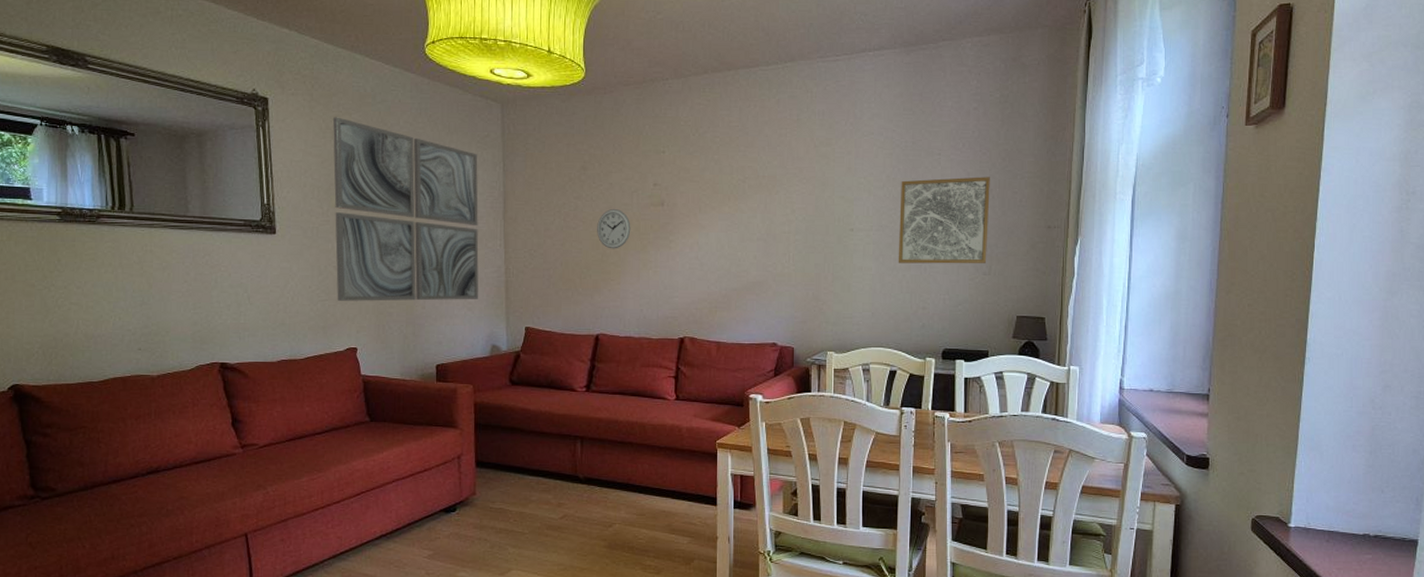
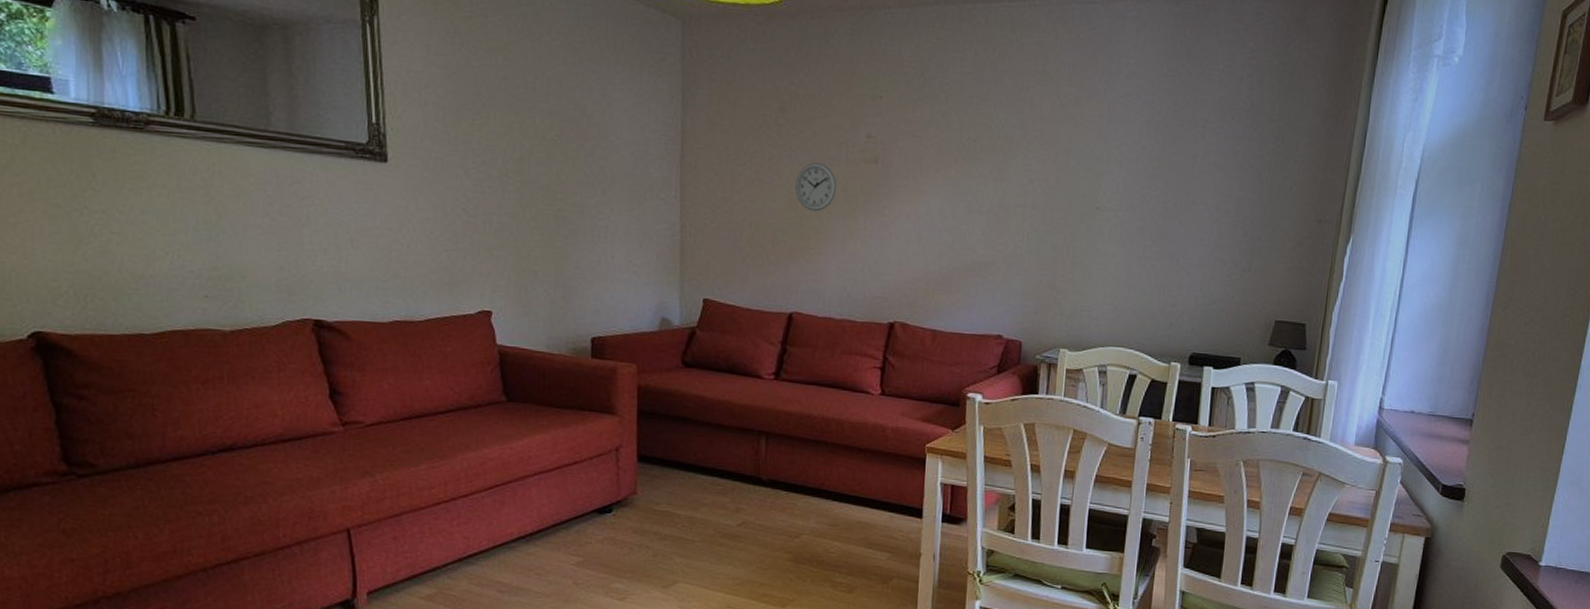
wall art: present [333,117,479,301] -> none [463,18,650,262]
wall art: present [898,177,990,264] -> none [1147,154,1259,258]

